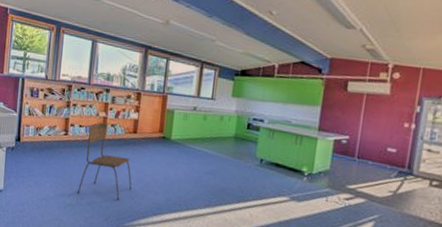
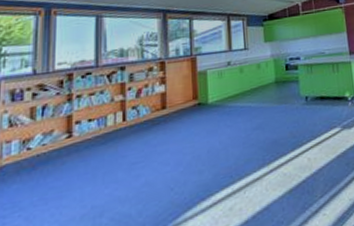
chair: present [77,121,132,201] -> none [92,105,169,211]

